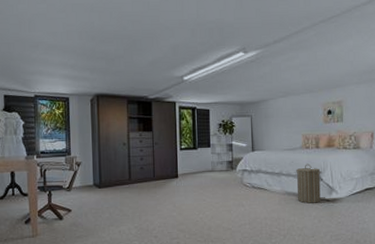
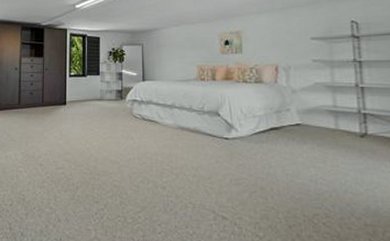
laundry hamper: present [296,164,322,204] -> none [190,97,219,141]

